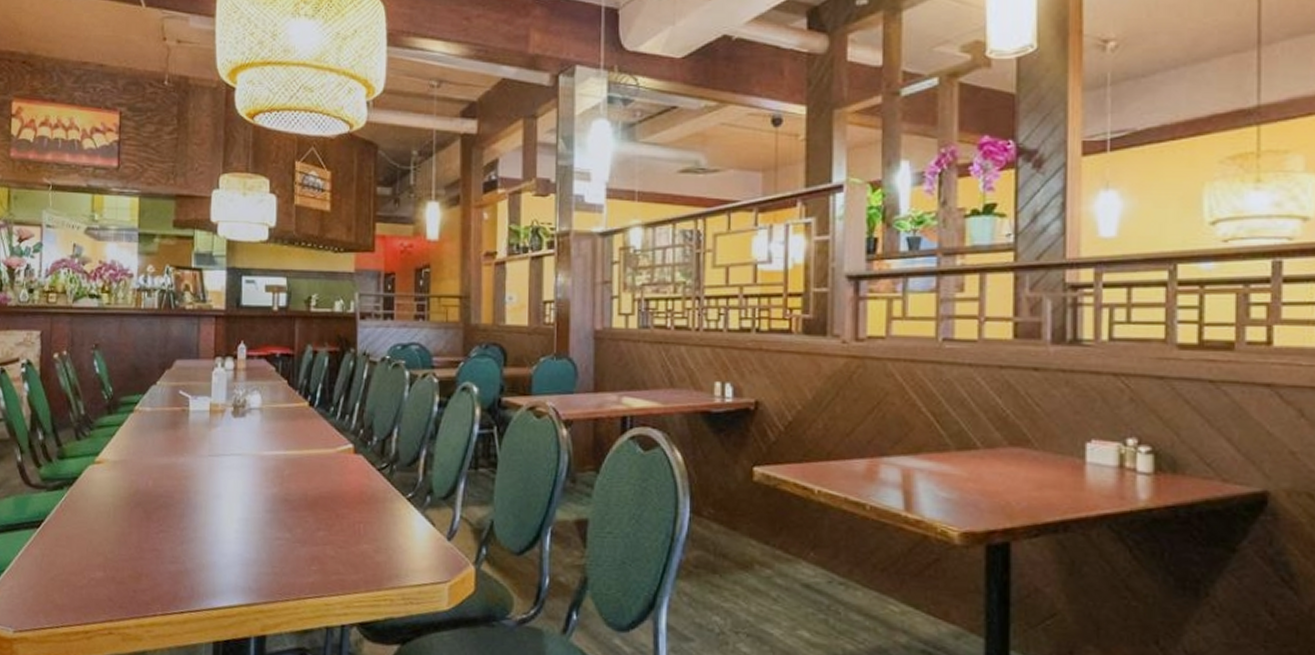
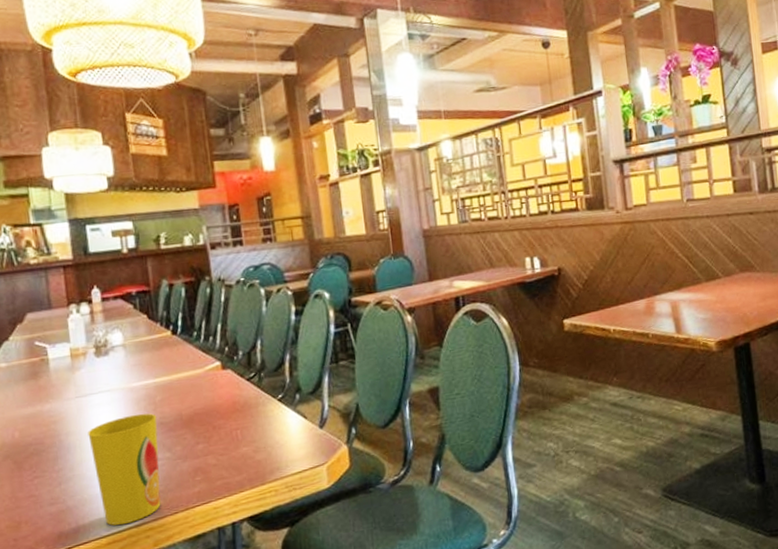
cup: none [215,485,282,601] -> present [88,413,161,526]

